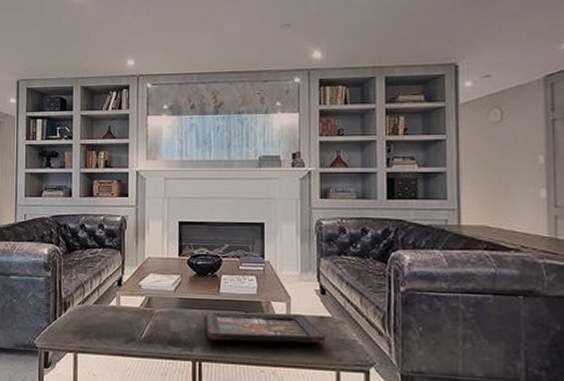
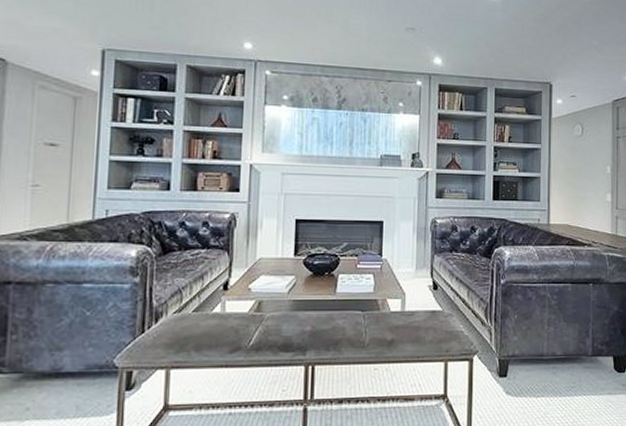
decorative tray: present [205,311,326,343] -> none [320,310,436,342]

